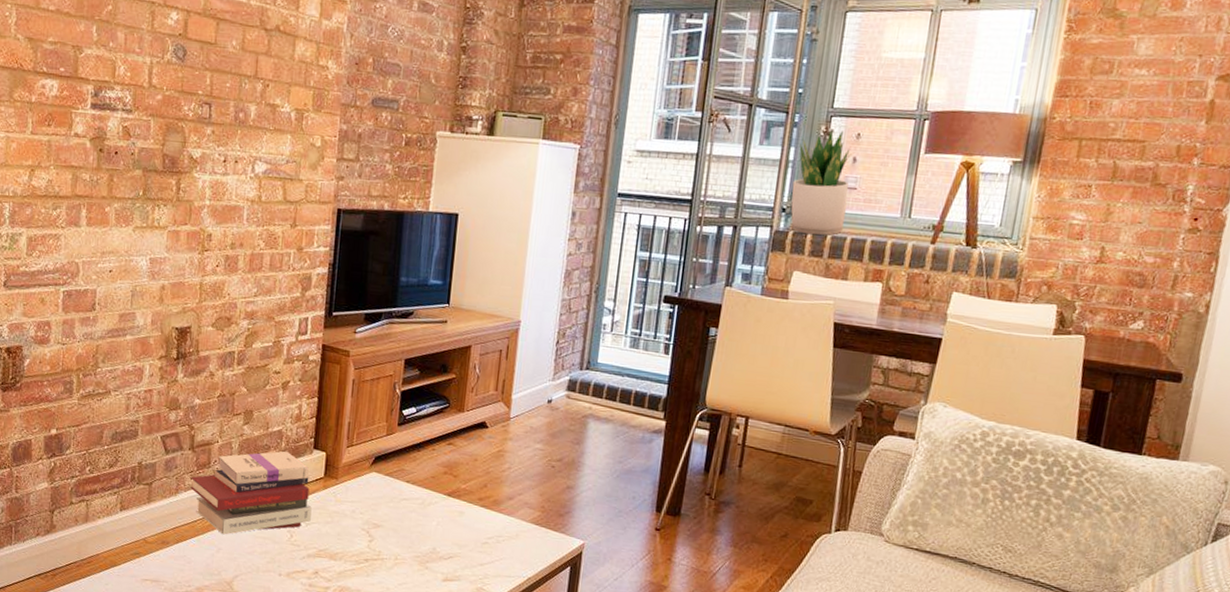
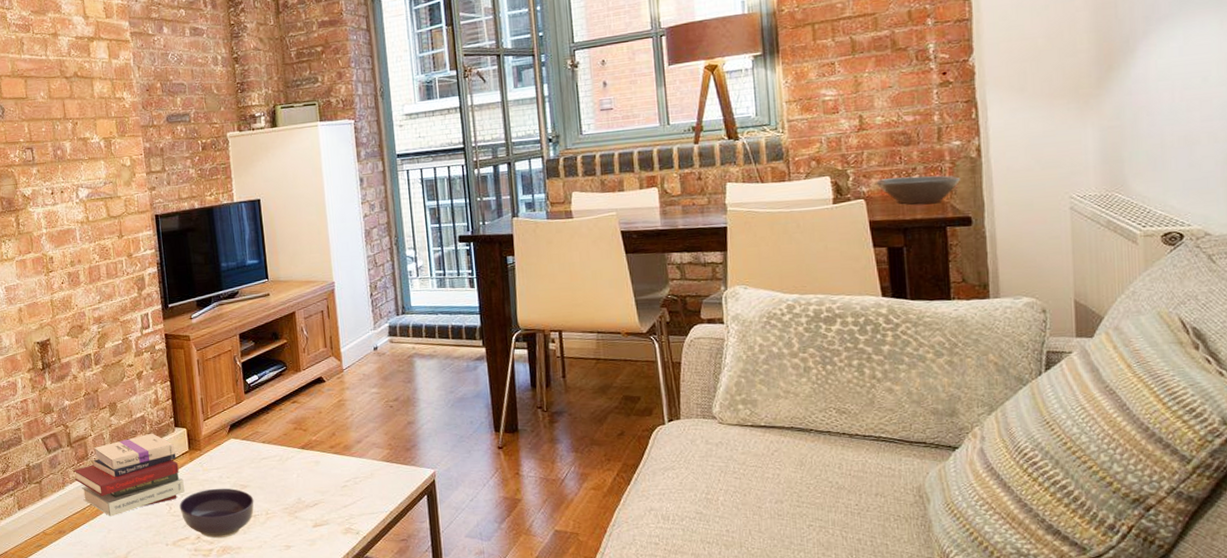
bowl: none [301,522,385,577] -> present [179,488,254,538]
planter: present [791,130,850,236] -> none [551,61,609,158]
bowl: none [1100,318,1183,354] -> present [876,175,960,205]

